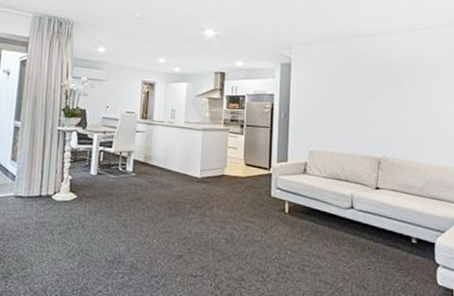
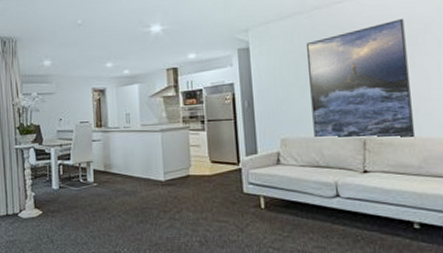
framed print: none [338,58,422,164] -> present [305,19,416,140]

